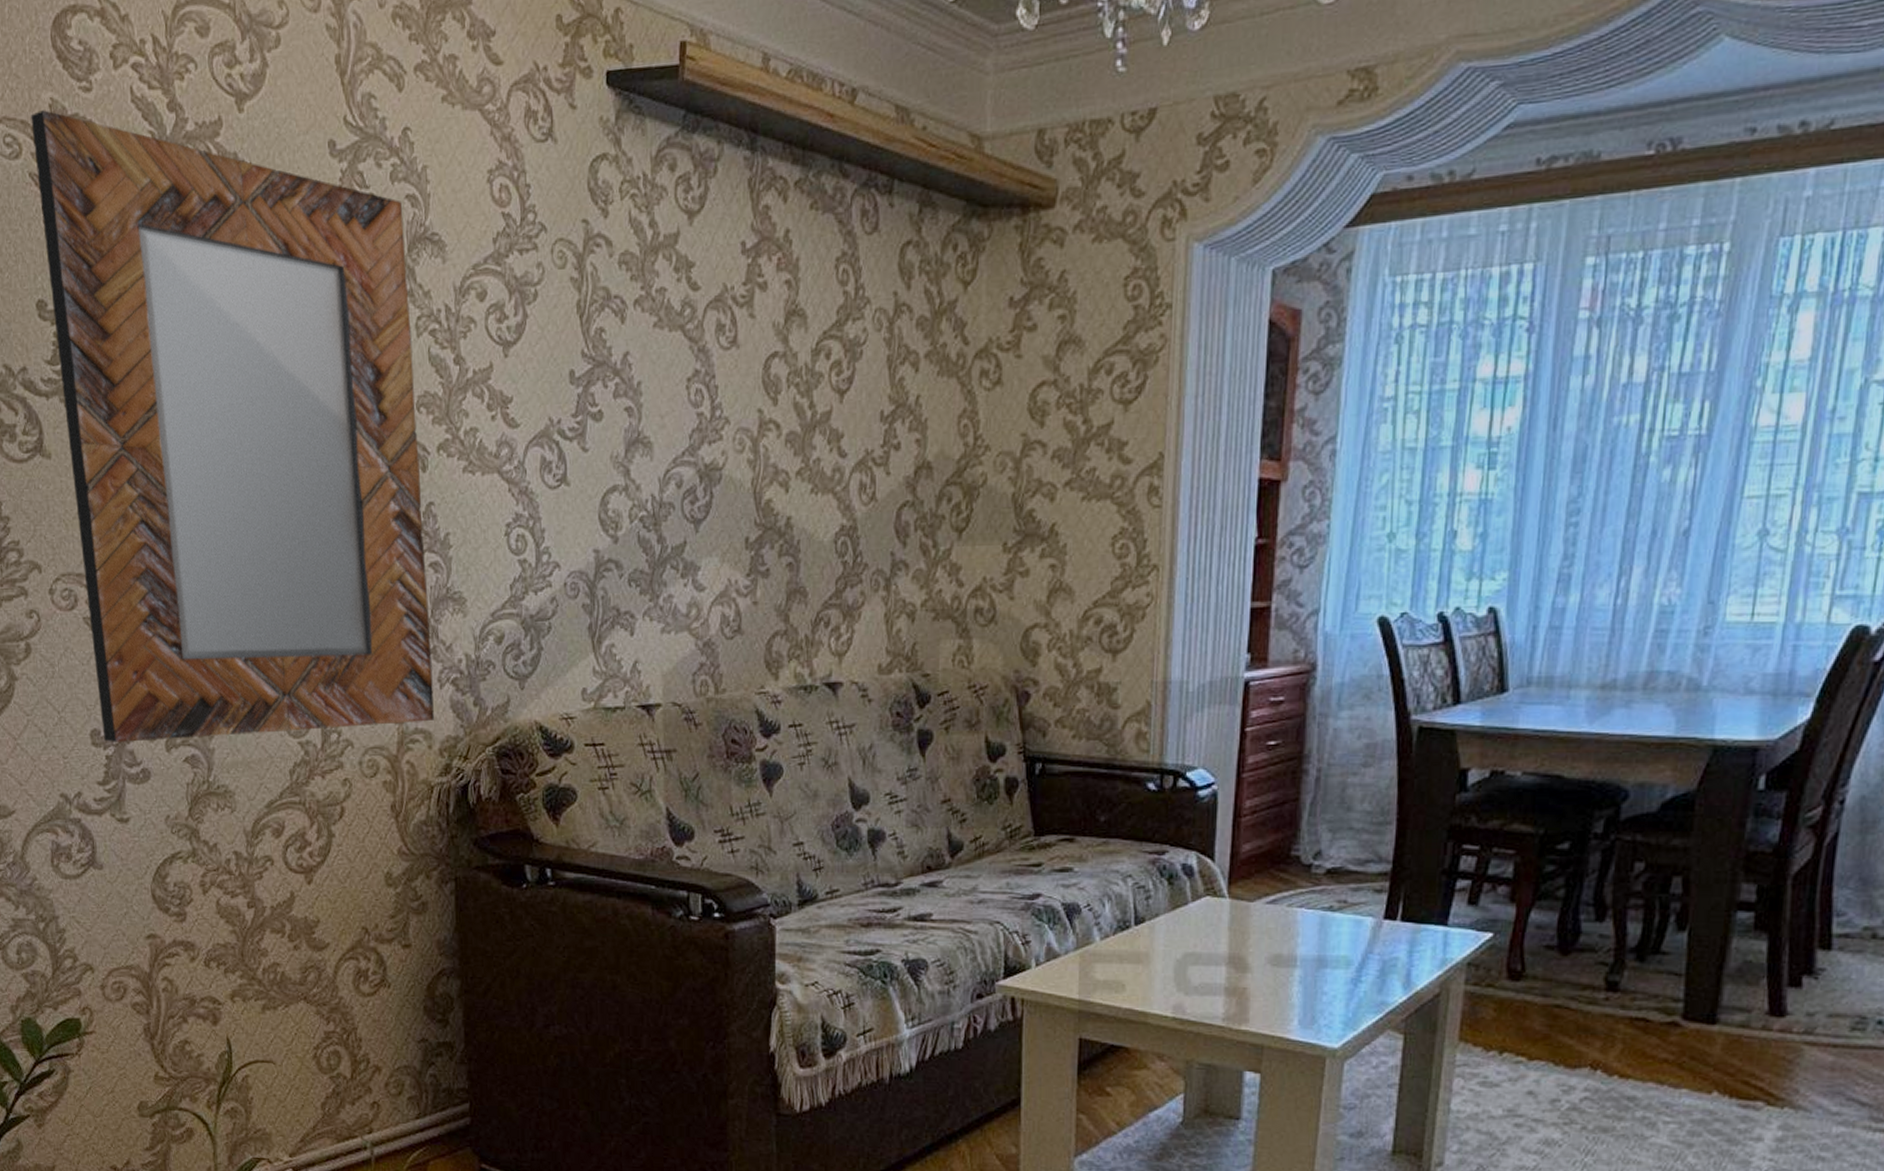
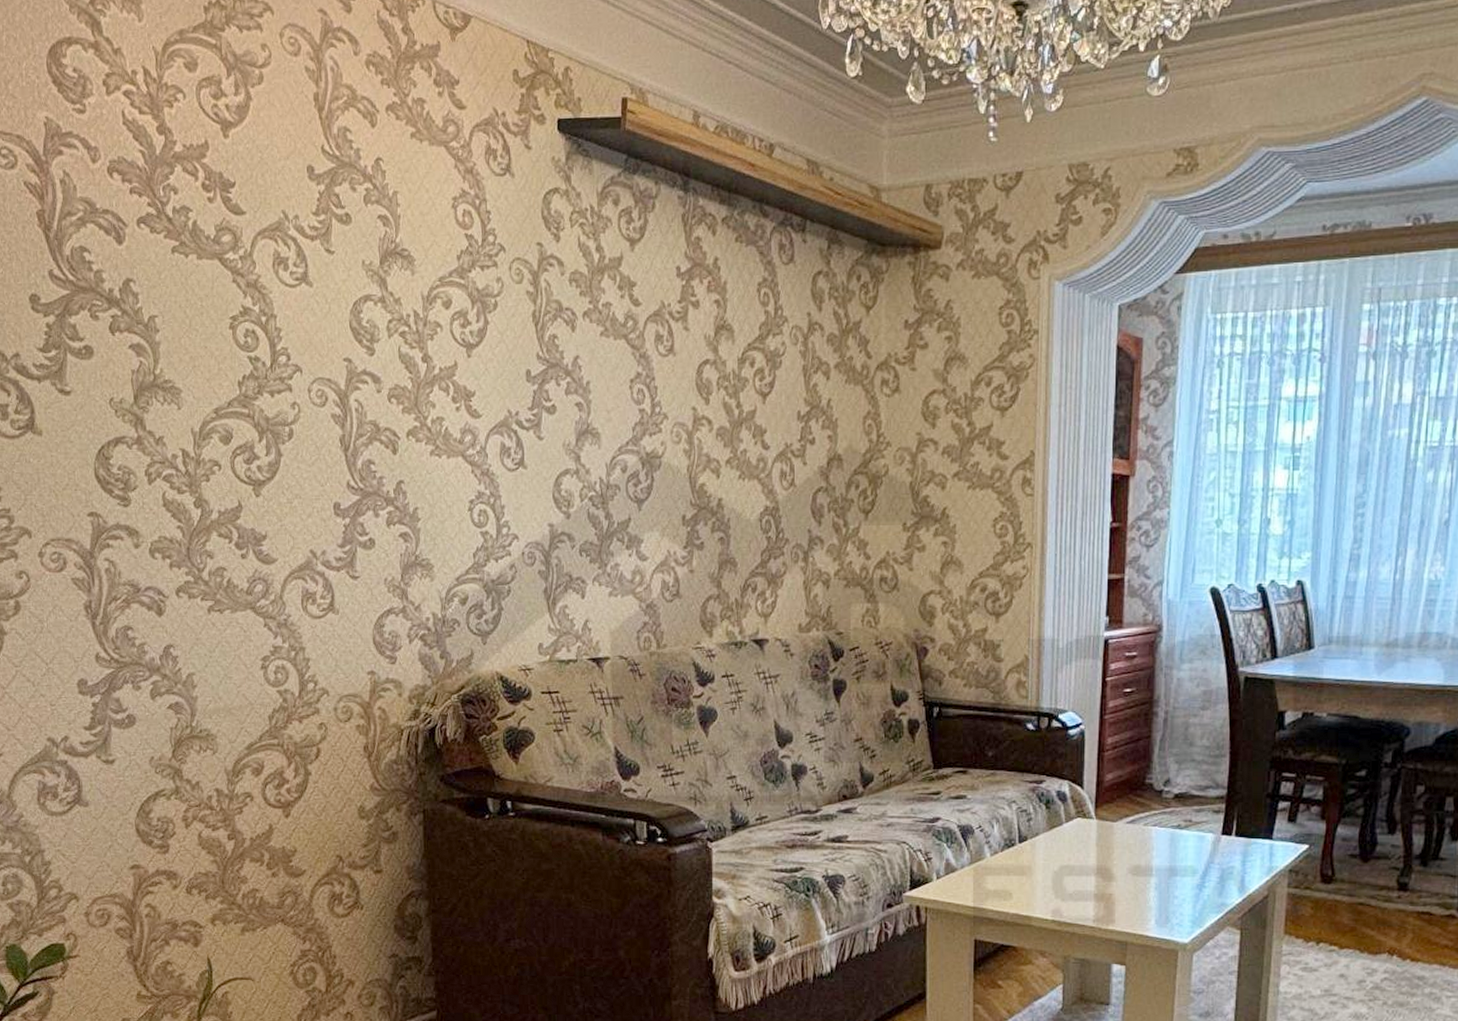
home mirror: present [31,110,434,742] -> none [26,127,404,691]

